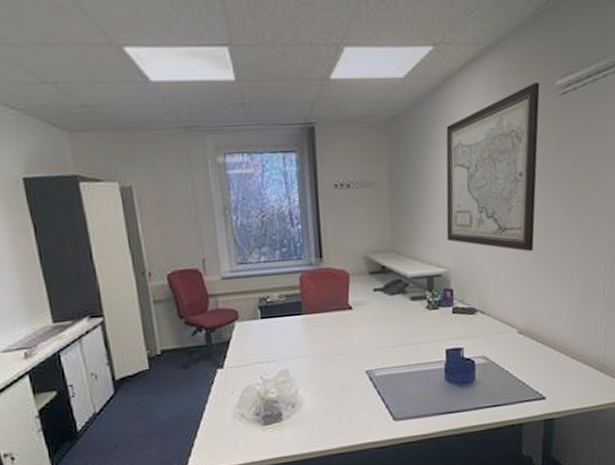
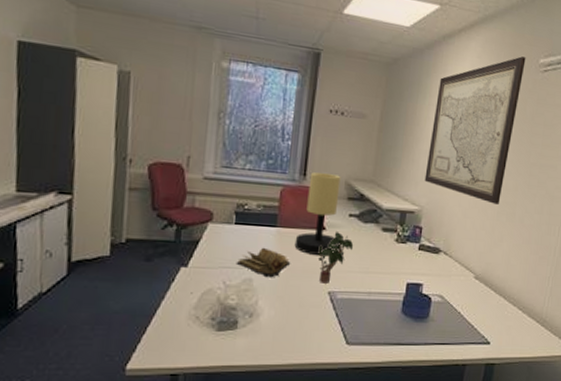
book: none [269,337,324,367] -> present [236,247,291,278]
table lamp: none [323,250,370,337] -> present [294,172,341,256]
potted plant: none [348,308,384,364] -> present [318,230,354,284]

